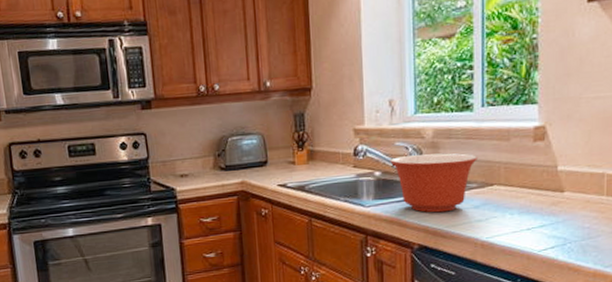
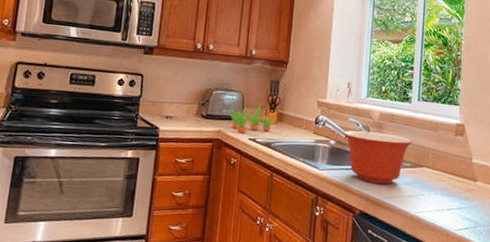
succulent plant: none [248,144,307,180] -> present [227,104,276,133]

